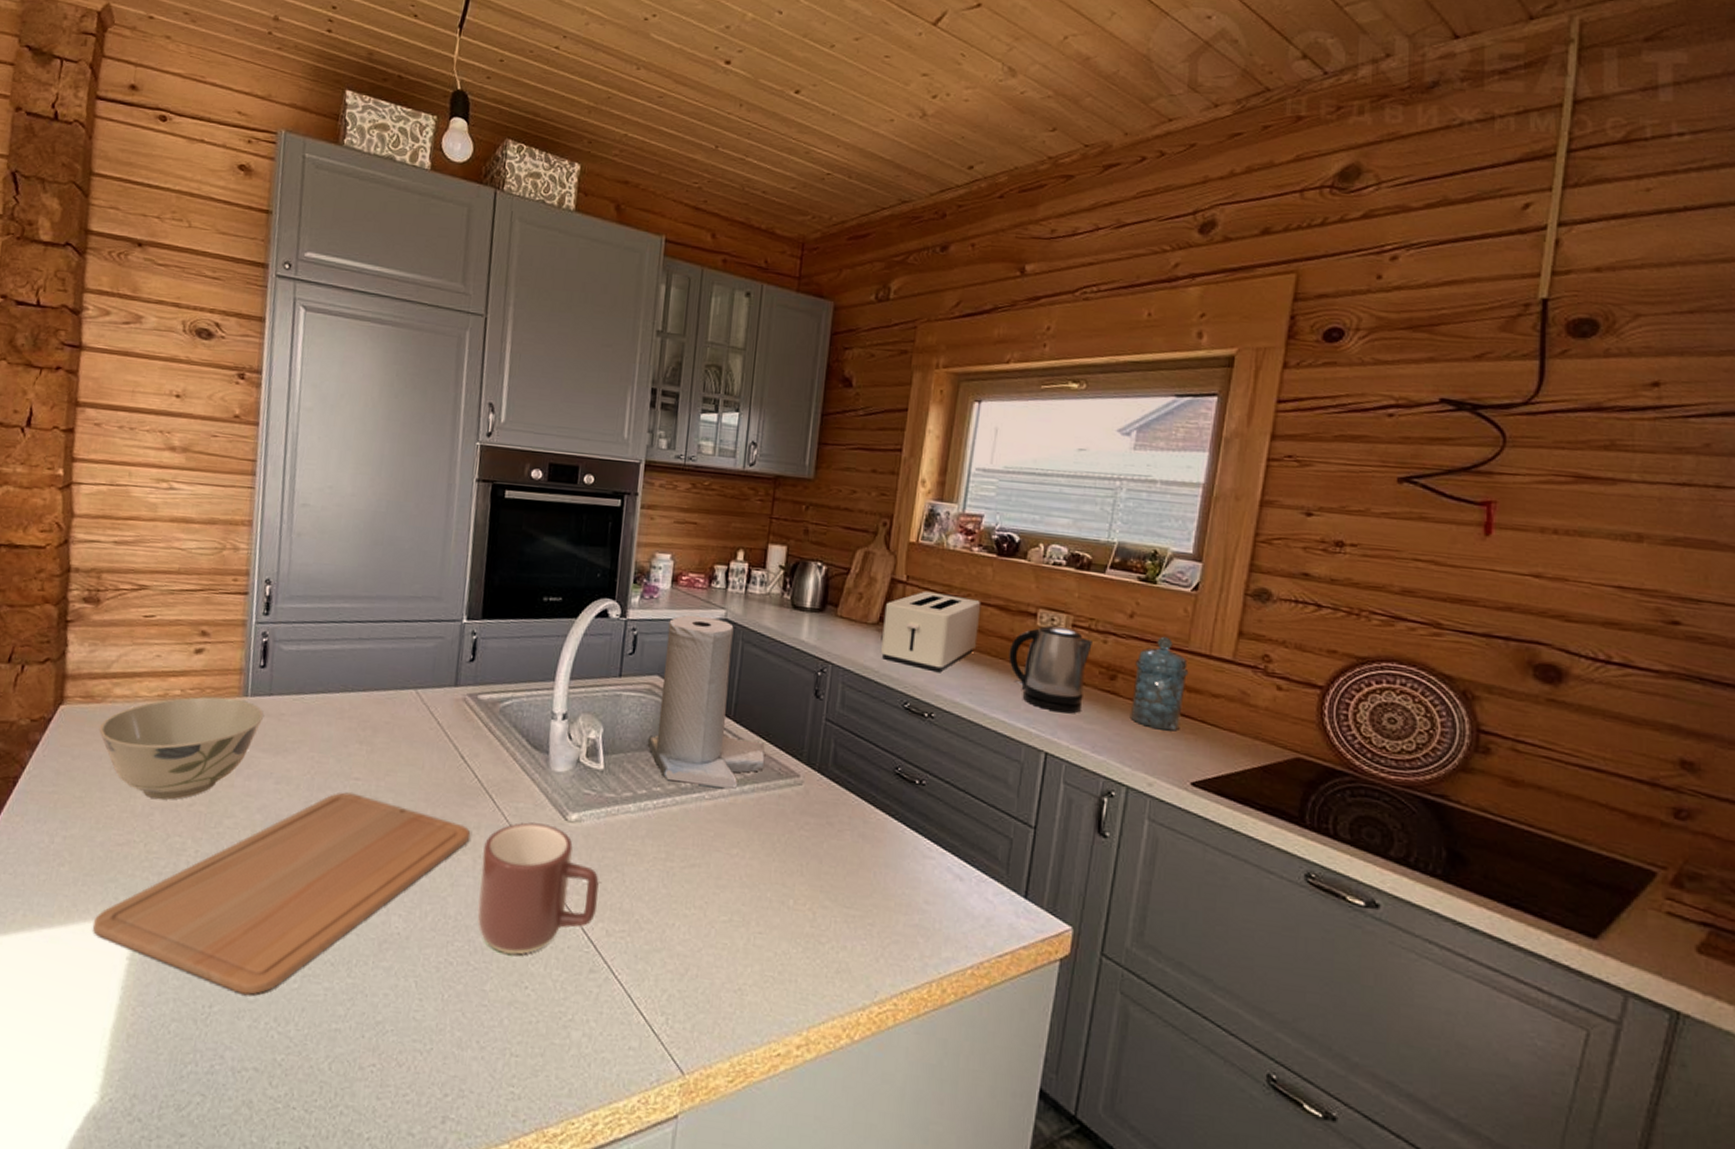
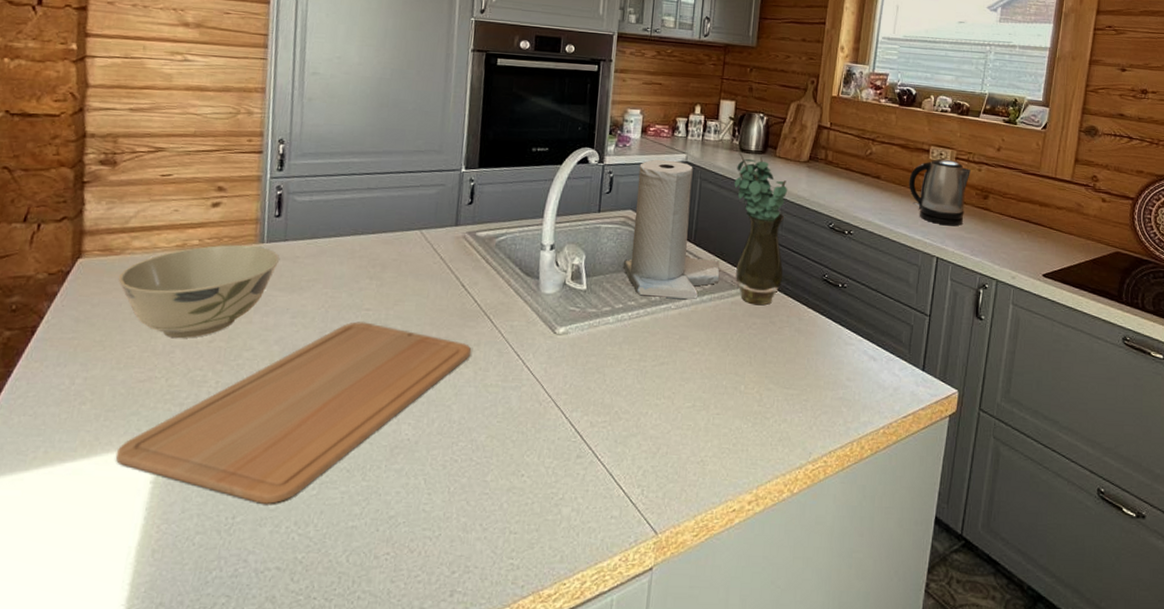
mug: present [477,822,599,956] -> none [478,337,584,450]
vase: none [784,610,852,802] -> present [734,153,788,306]
toaster: present [880,590,982,673] -> none [810,134,888,199]
canister: present [1129,636,1189,732] -> none [998,164,1040,236]

